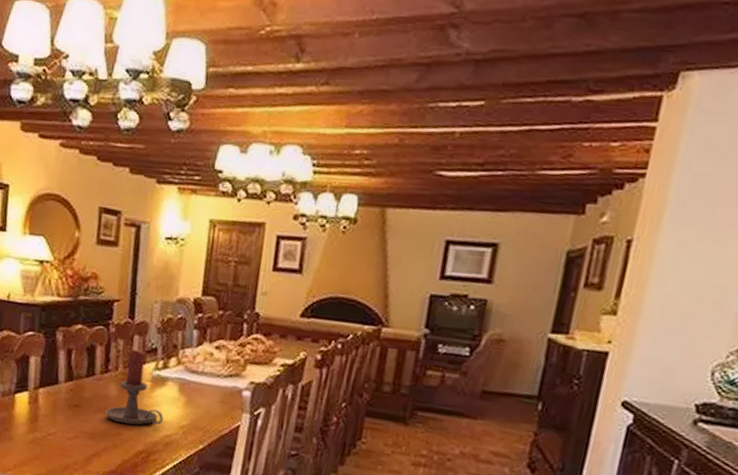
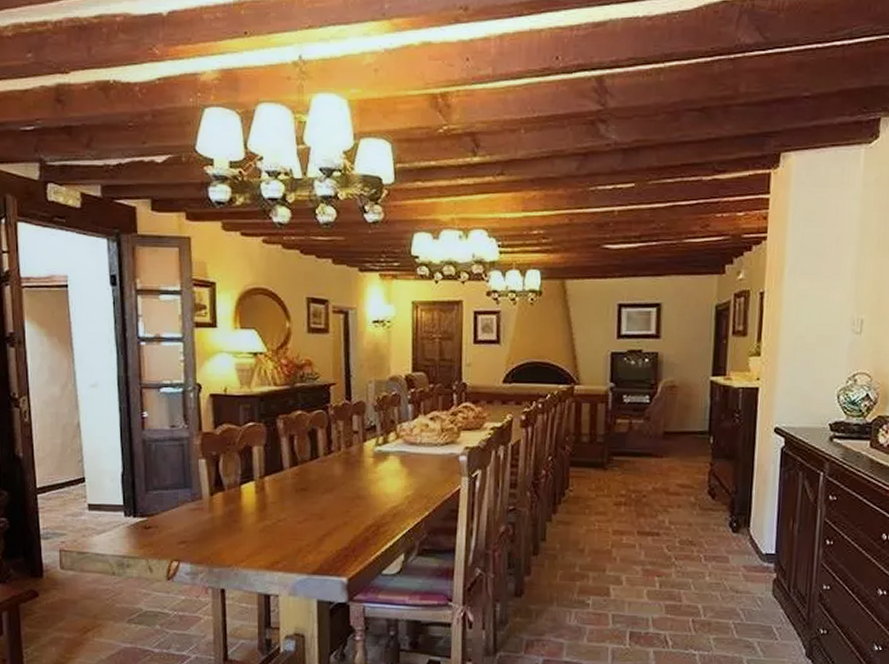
candle holder: present [105,350,164,425] -> none [333,429,389,501]

